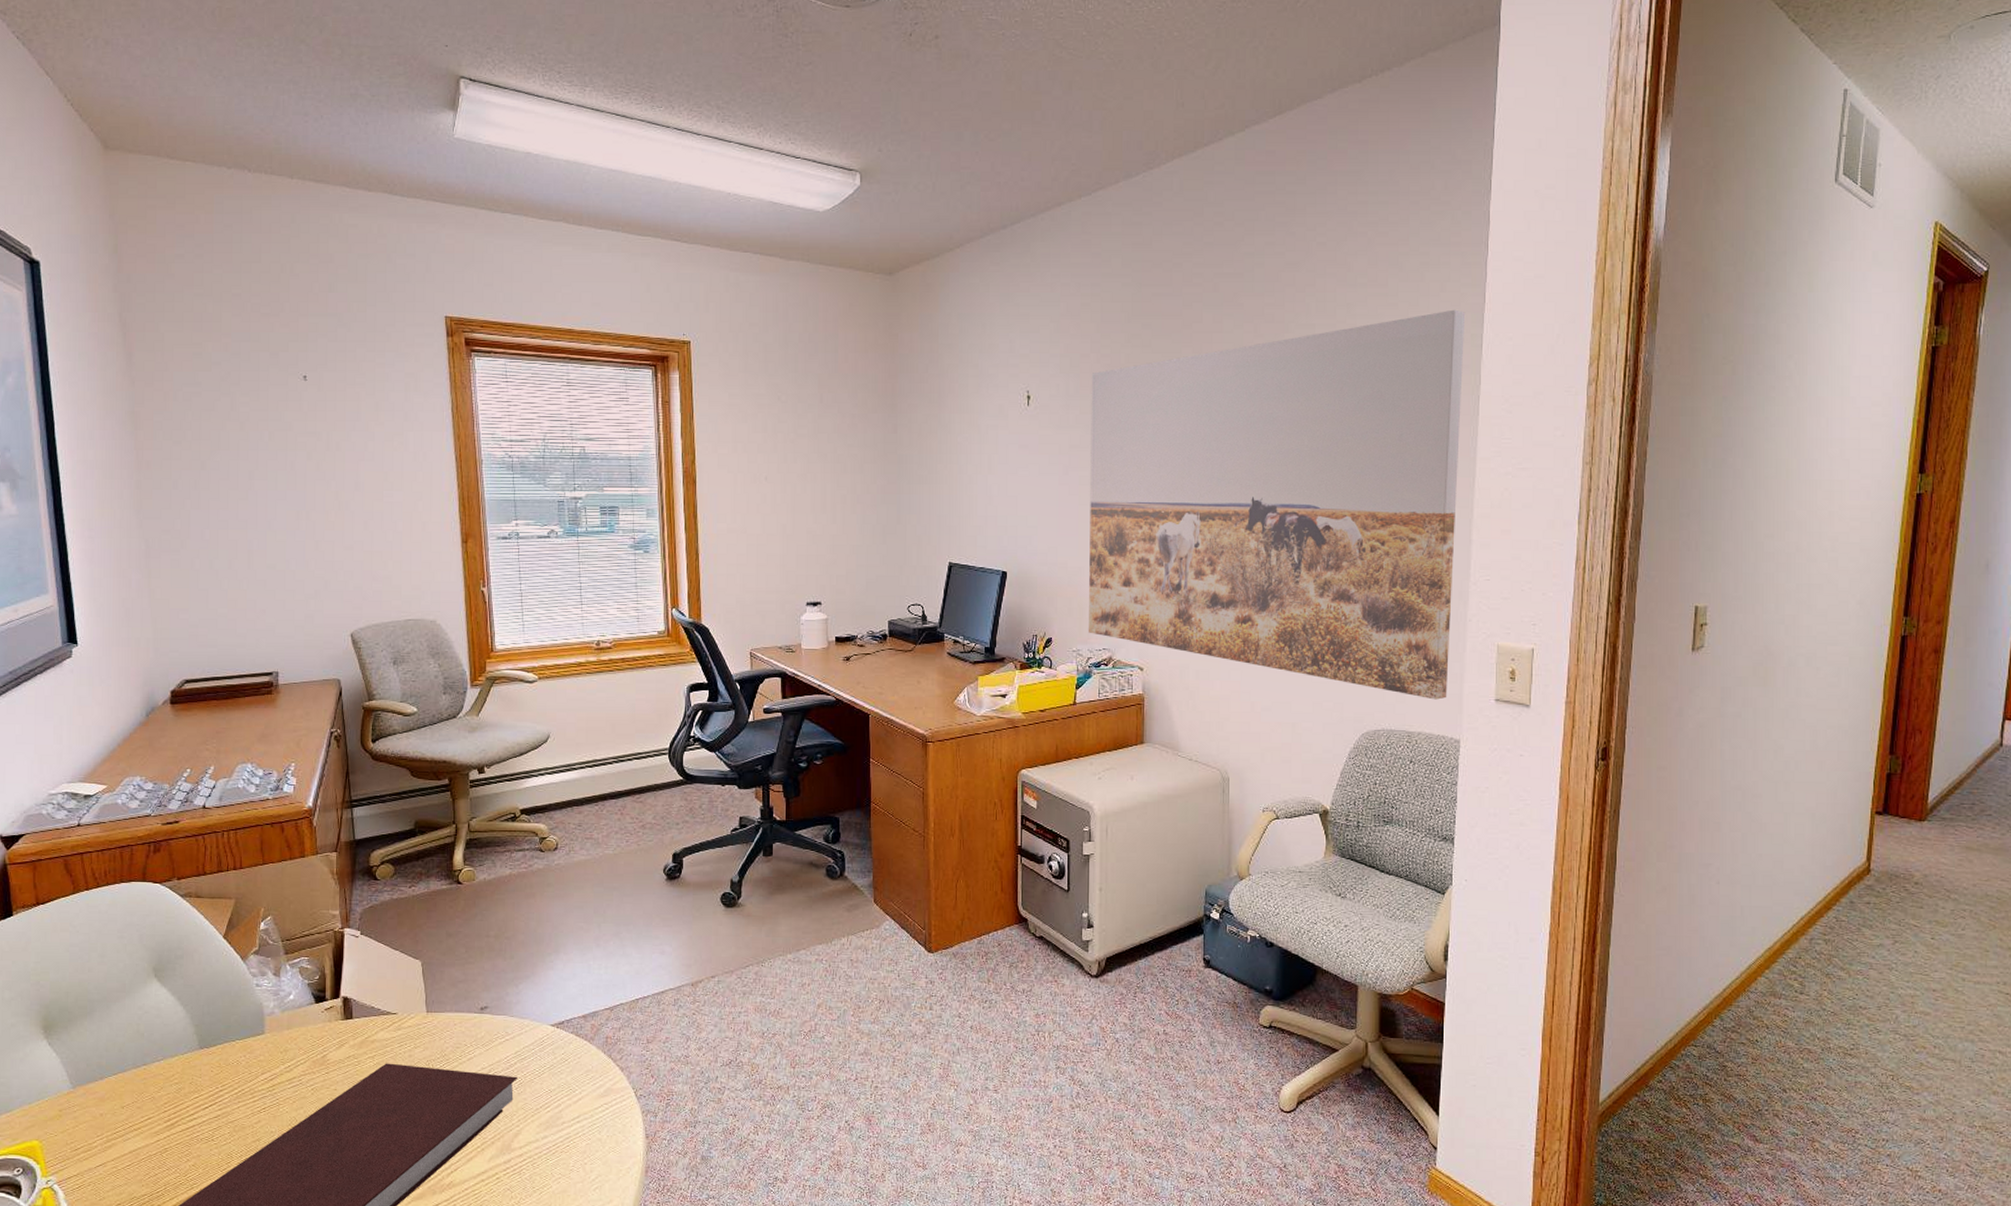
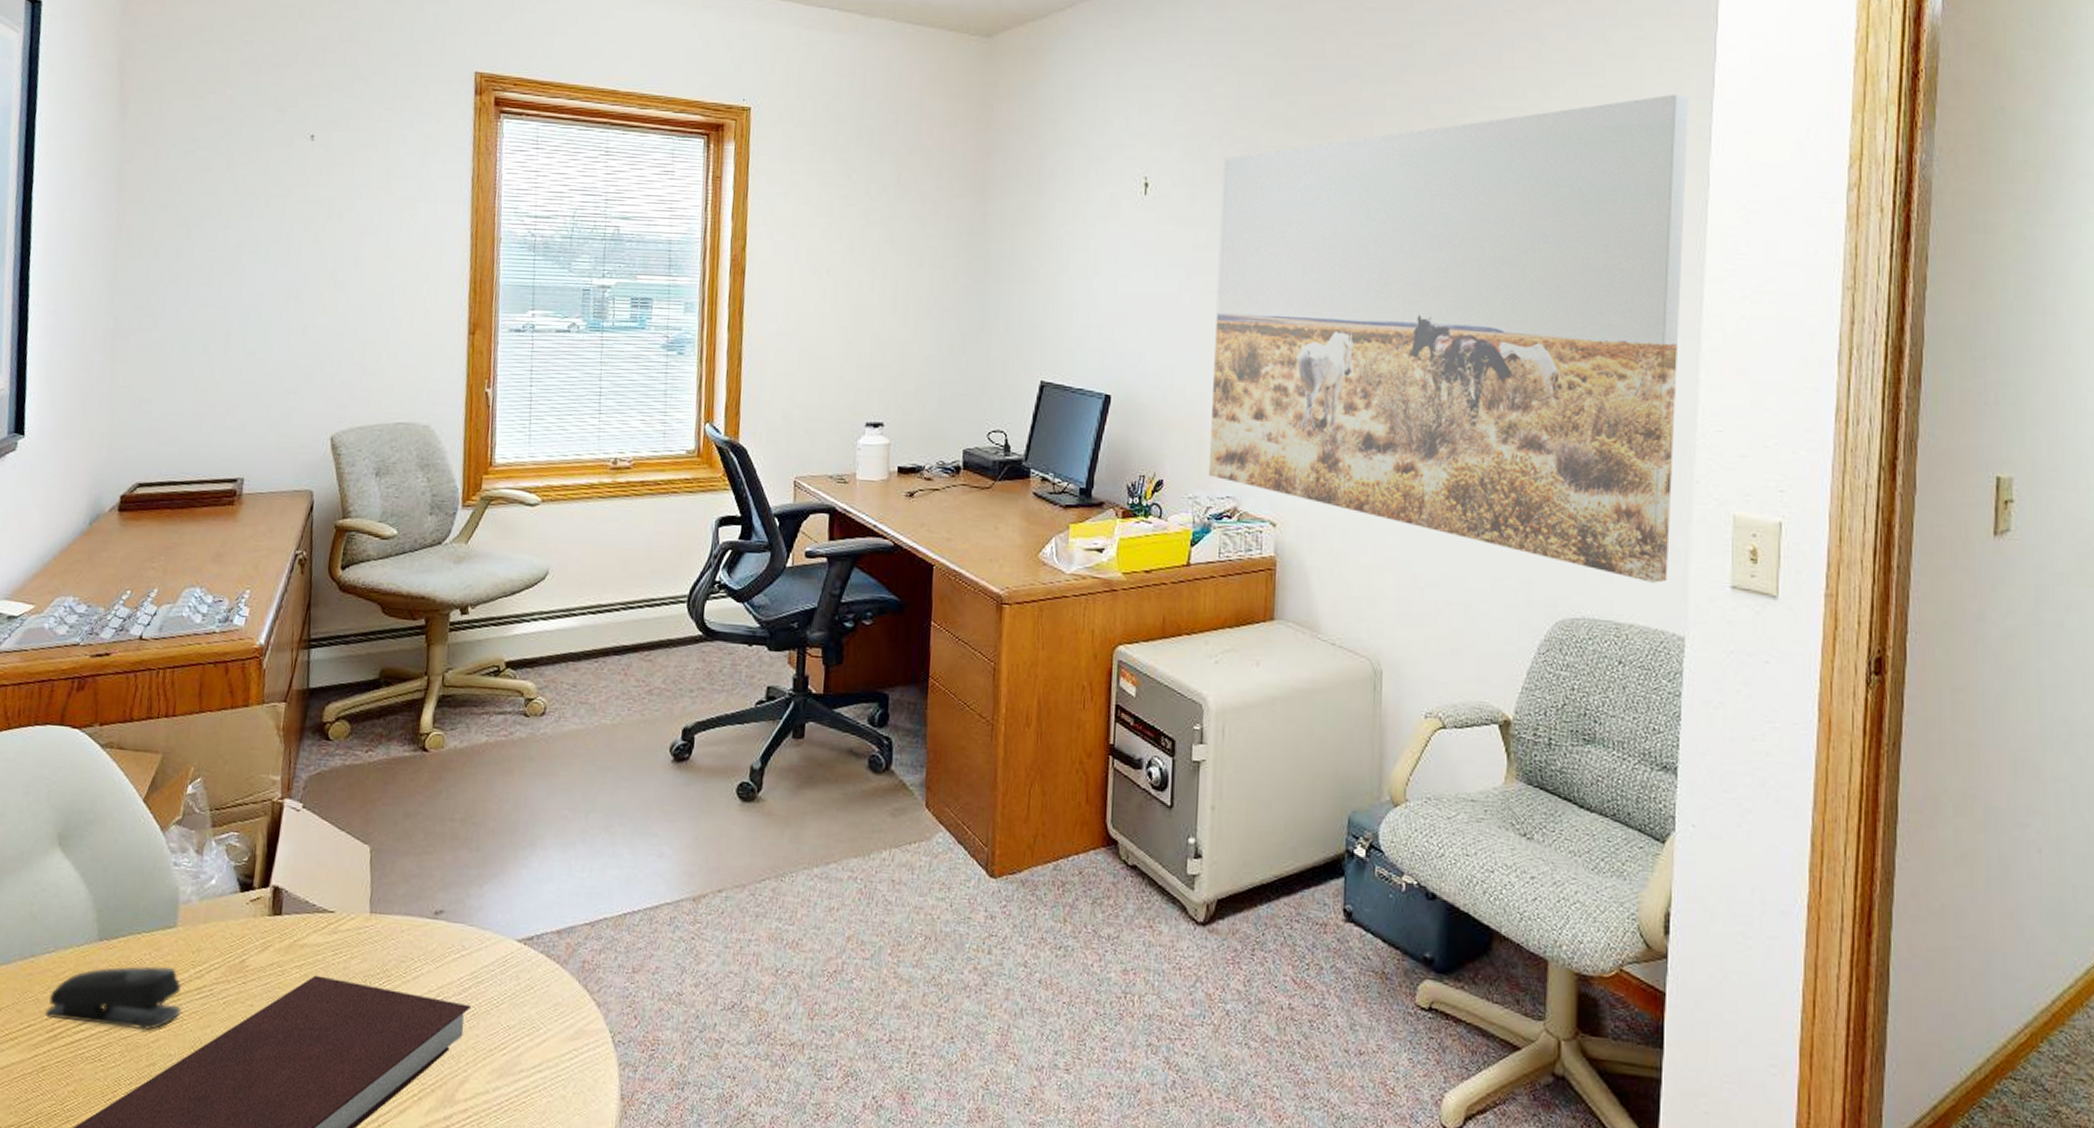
stapler: none [161,1066,277,1115] -> present [45,966,182,1031]

